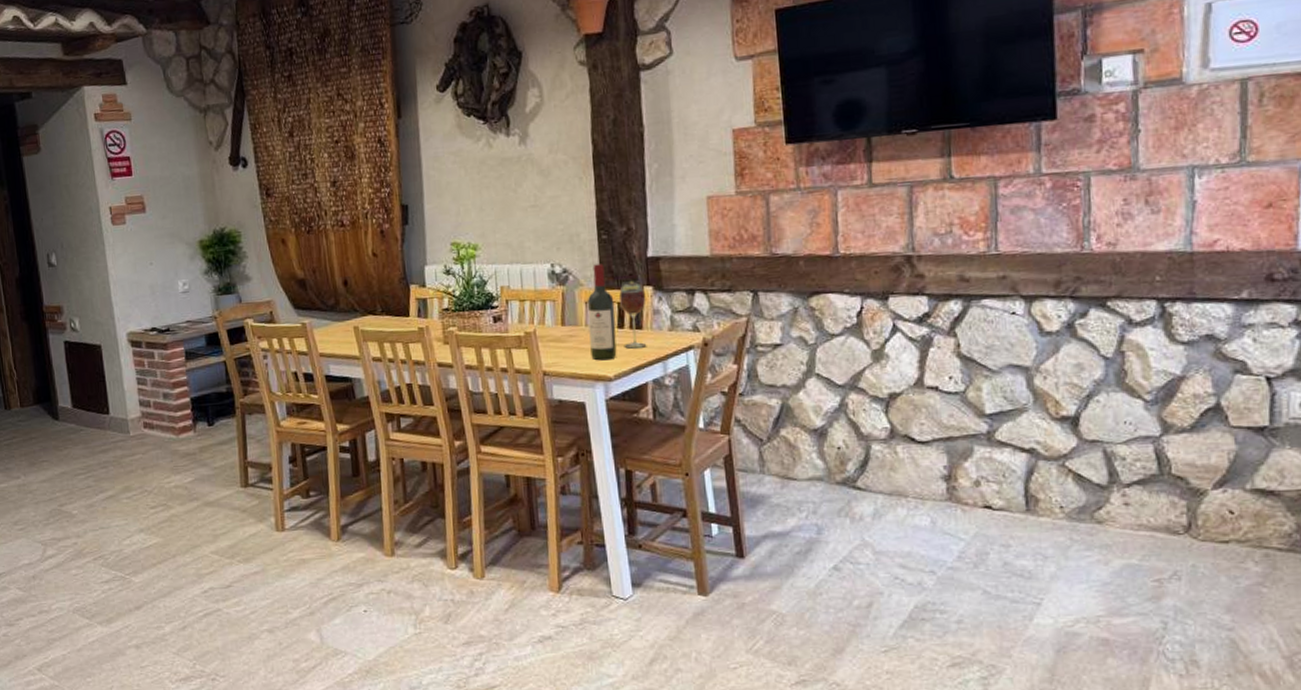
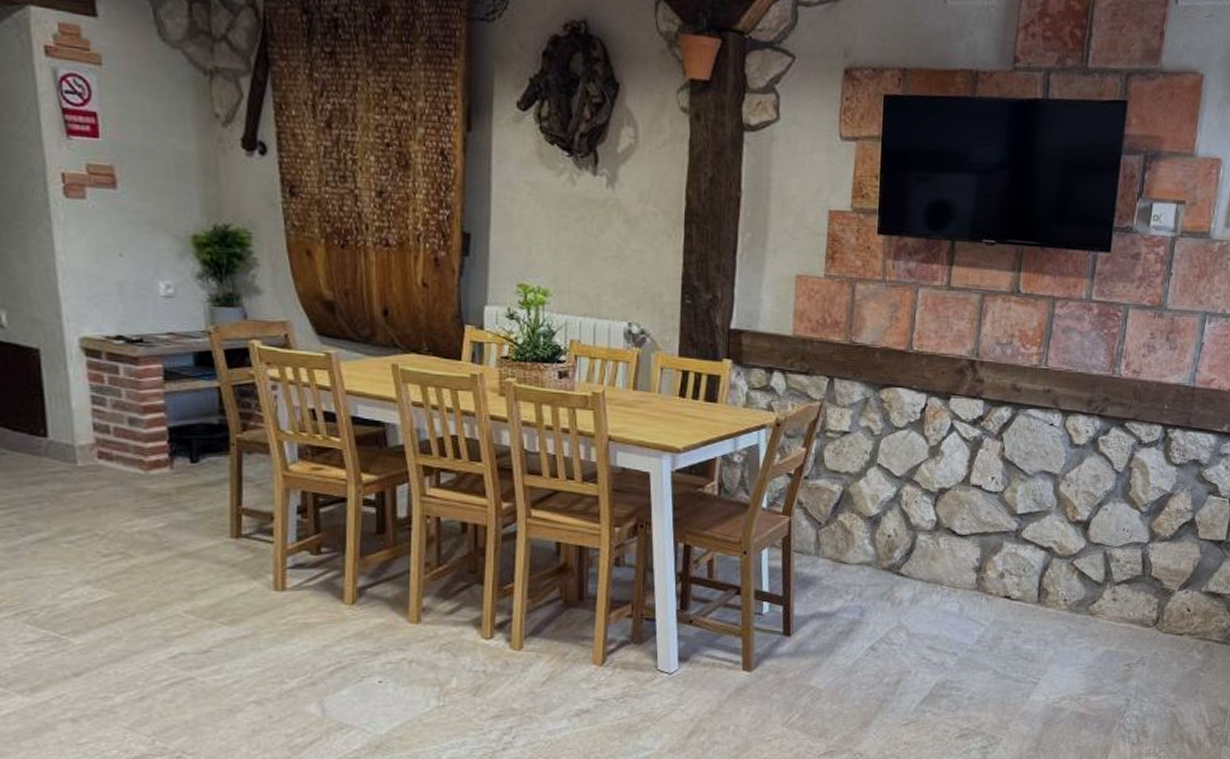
wine bottle: present [587,264,617,361] -> none [661,329,691,431]
wineglass: present [619,279,646,349] -> none [696,350,724,422]

